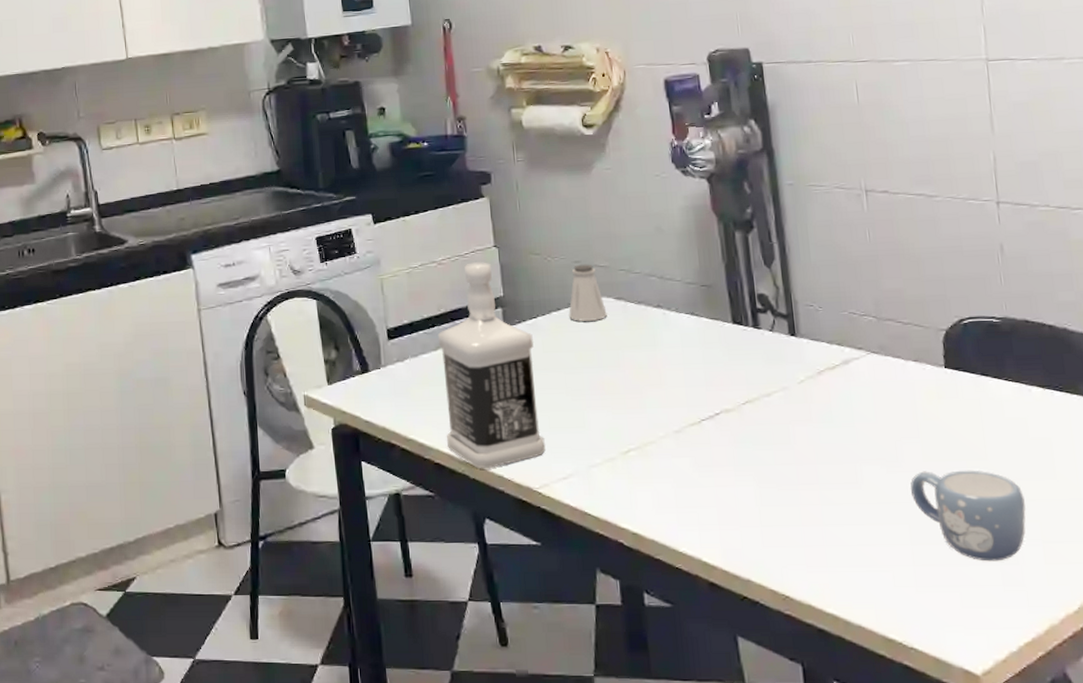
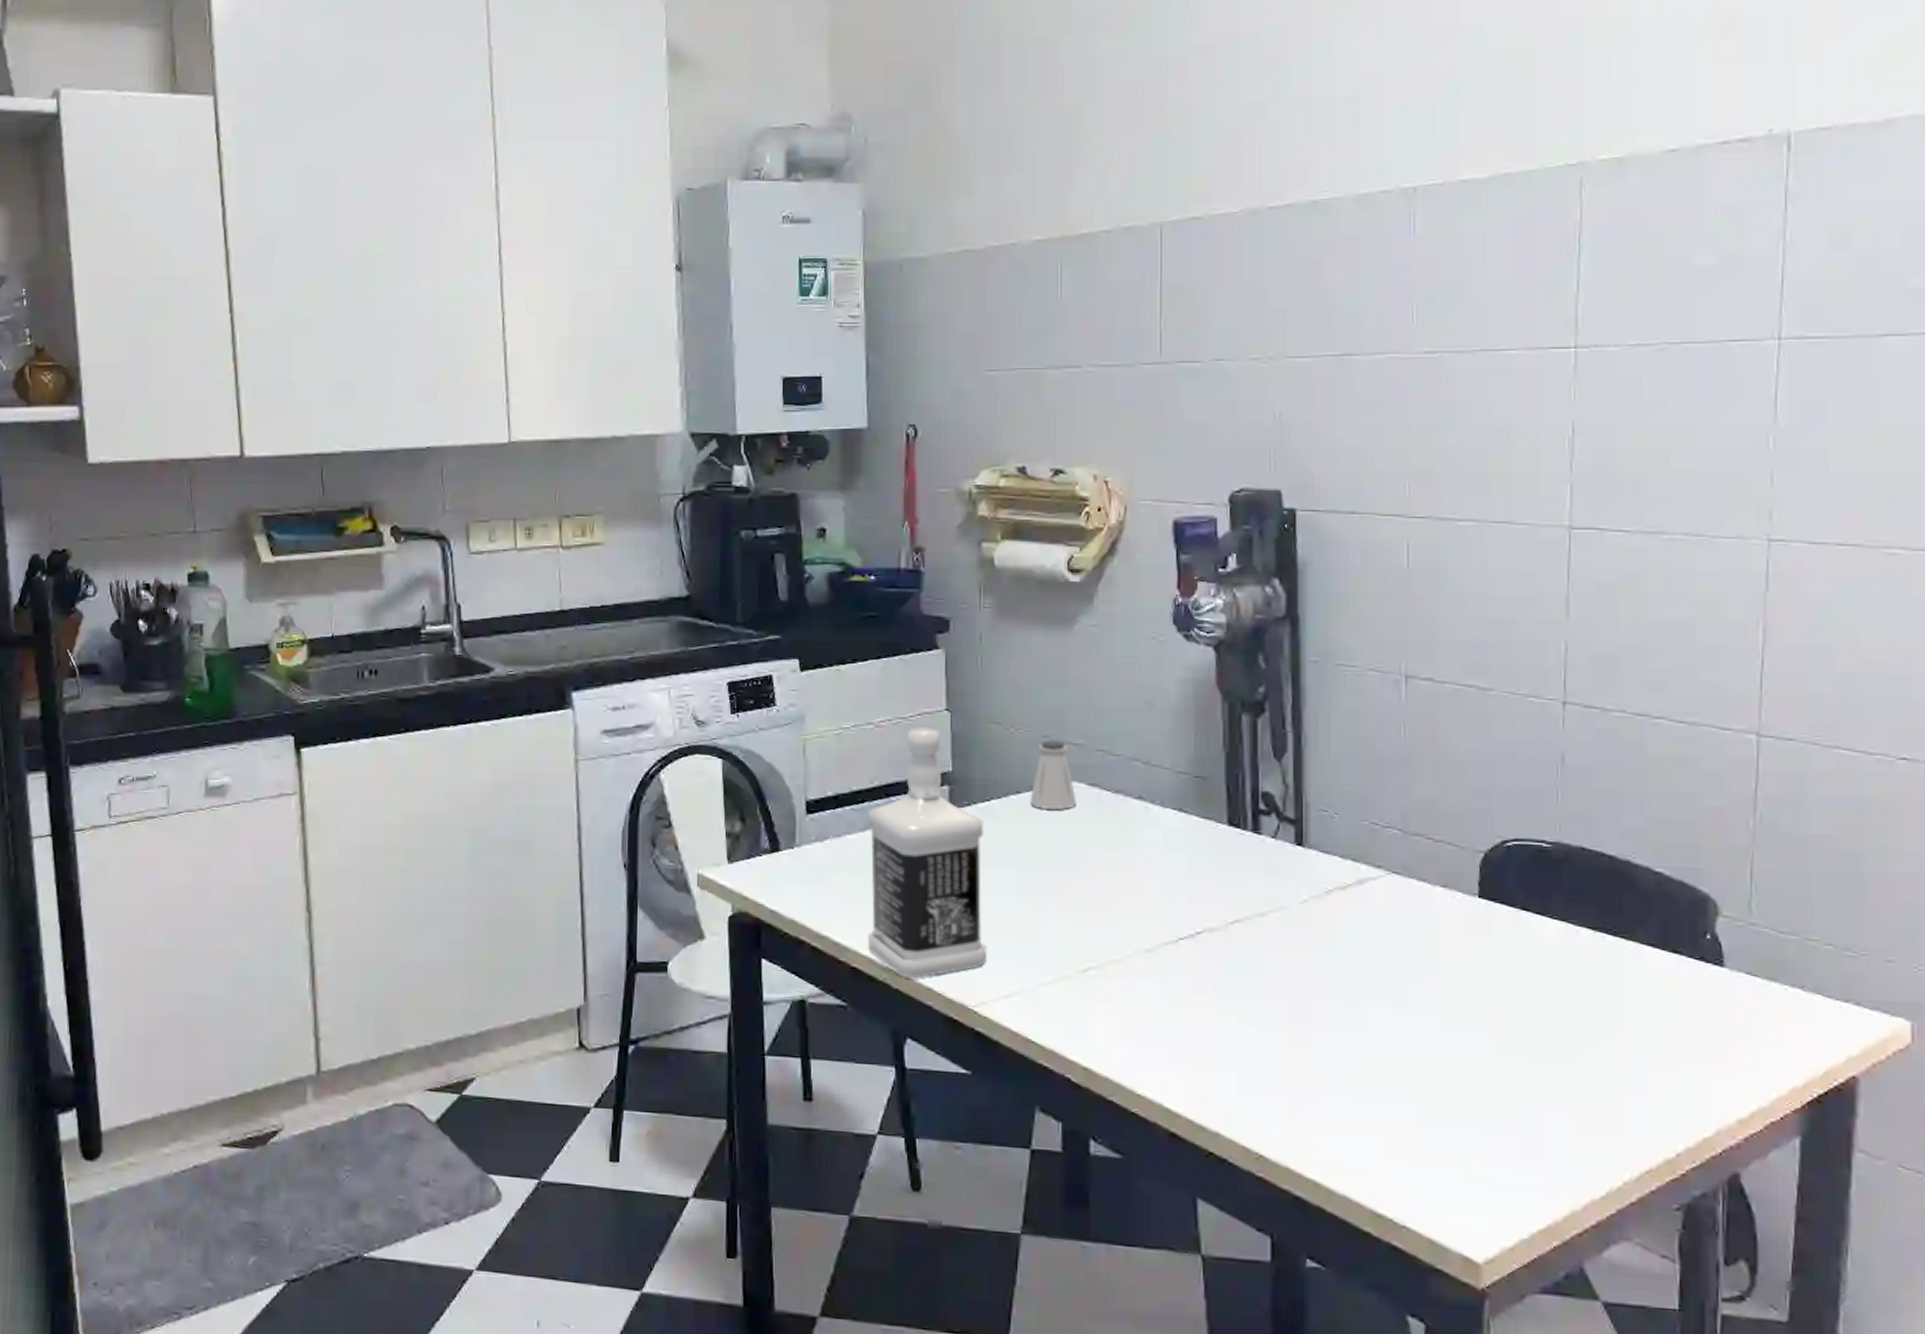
mug: present [910,470,1026,562] -> none [1421,1018,1557,1132]

